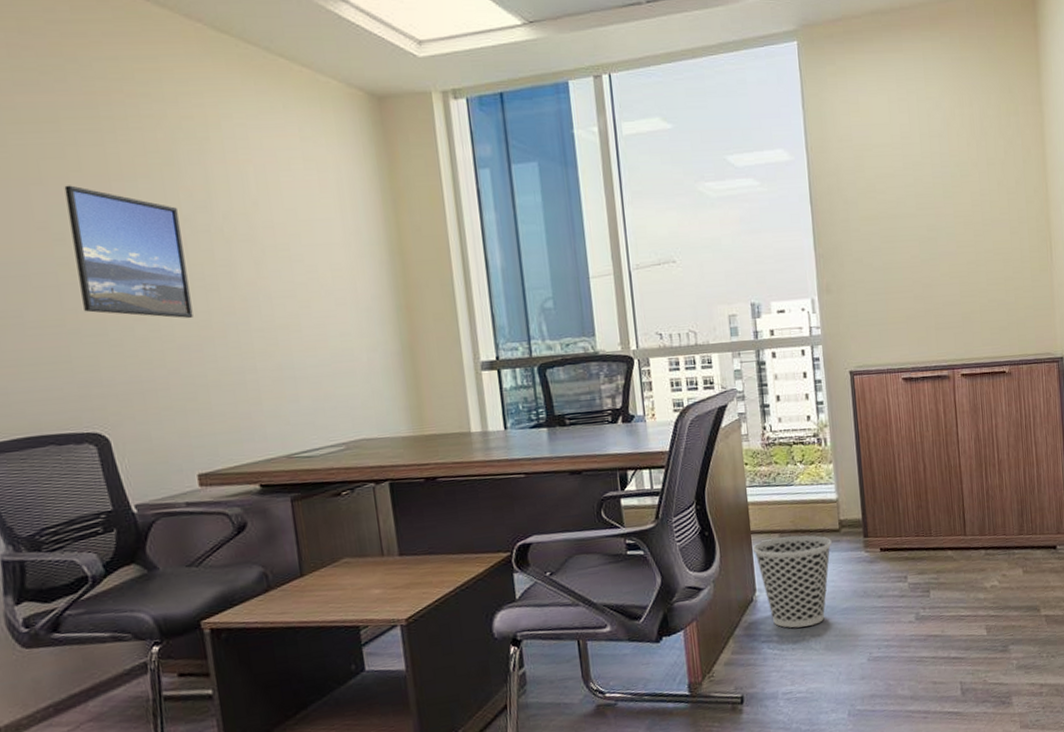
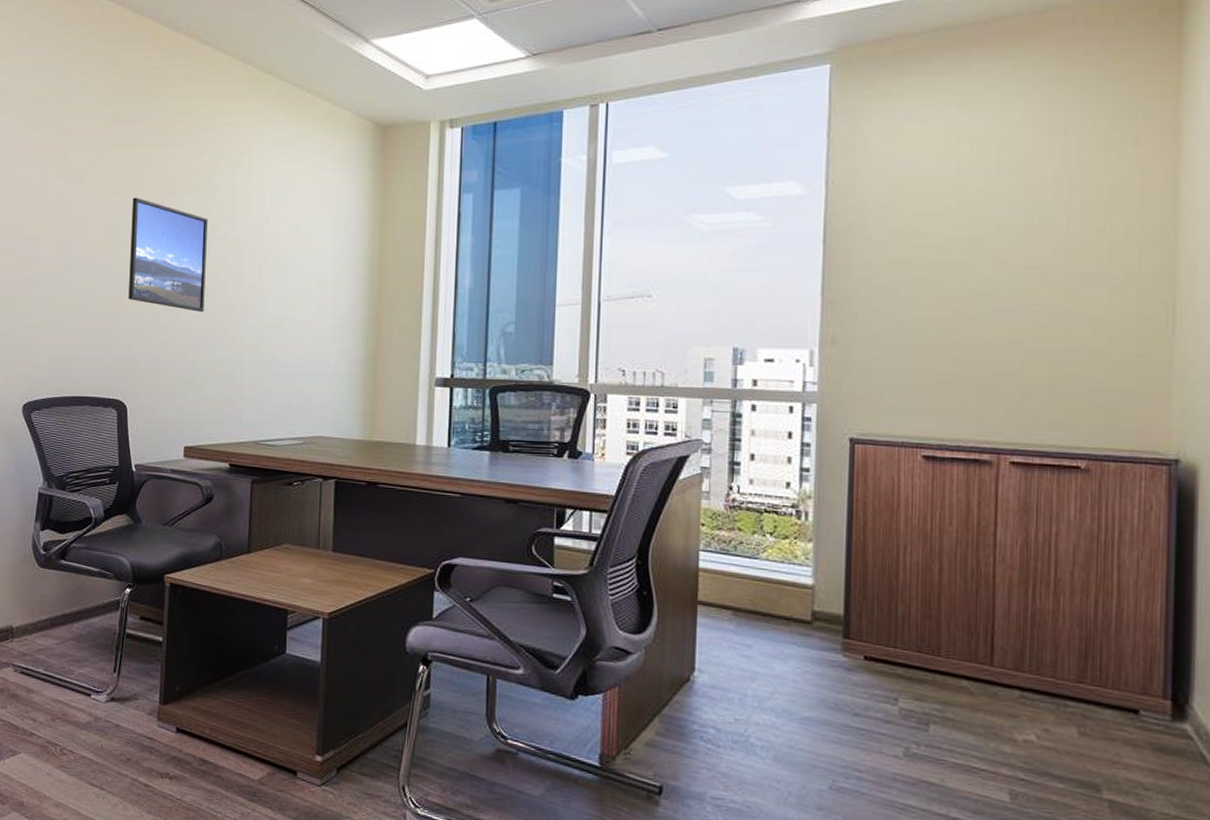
wastebasket: present [752,535,832,628] -> none [697,614,799,728]

